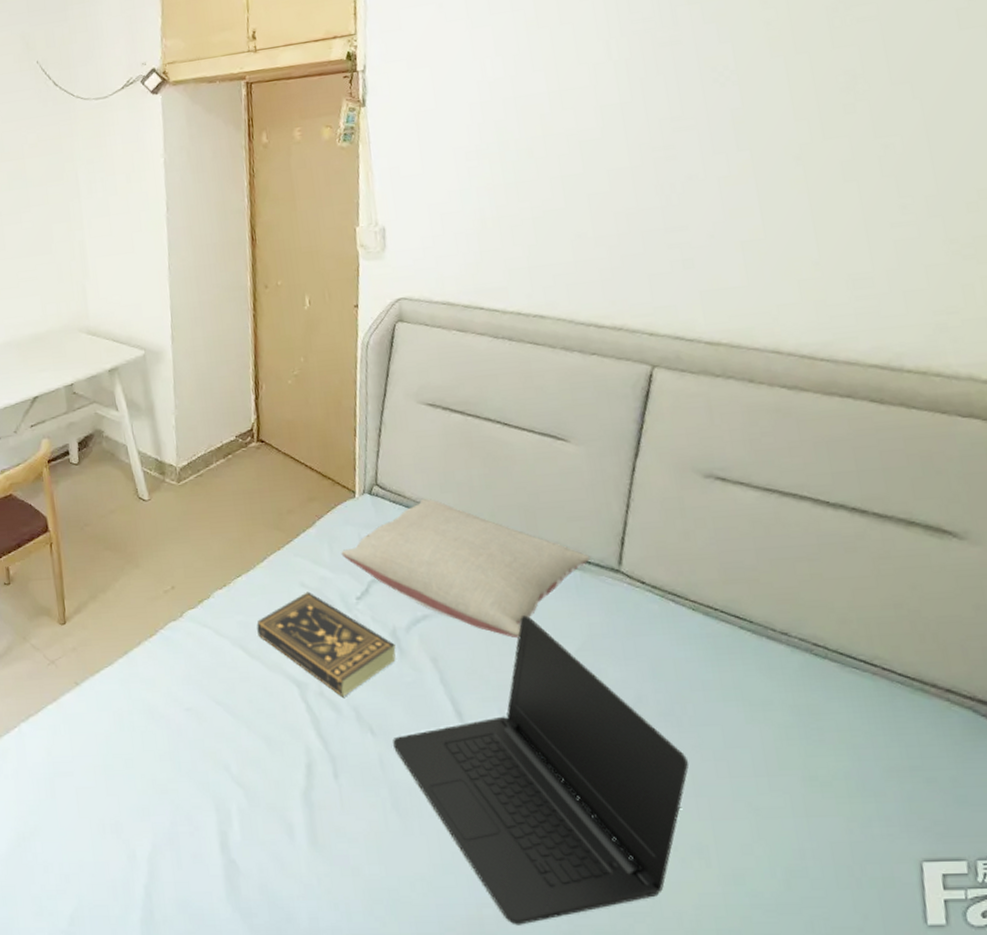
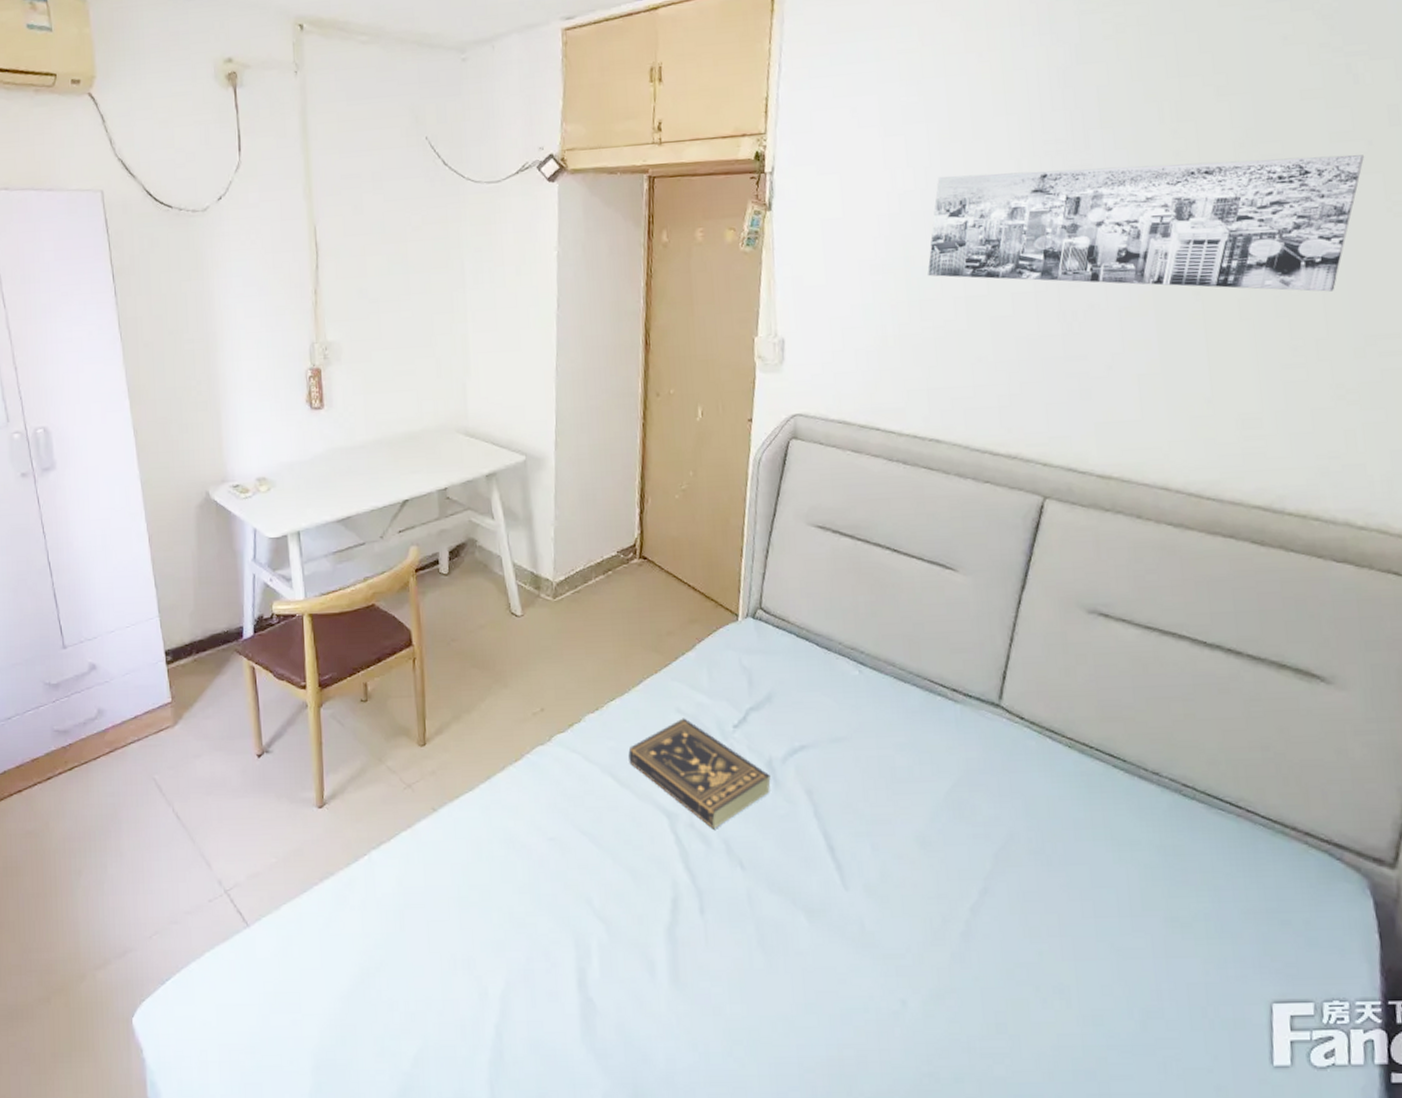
pillow: present [341,498,590,639] -> none [720,624,971,772]
laptop: present [393,615,690,925] -> none [762,749,1056,1067]
wall art: none [521,10,966,159] -> present [927,154,1365,292]

